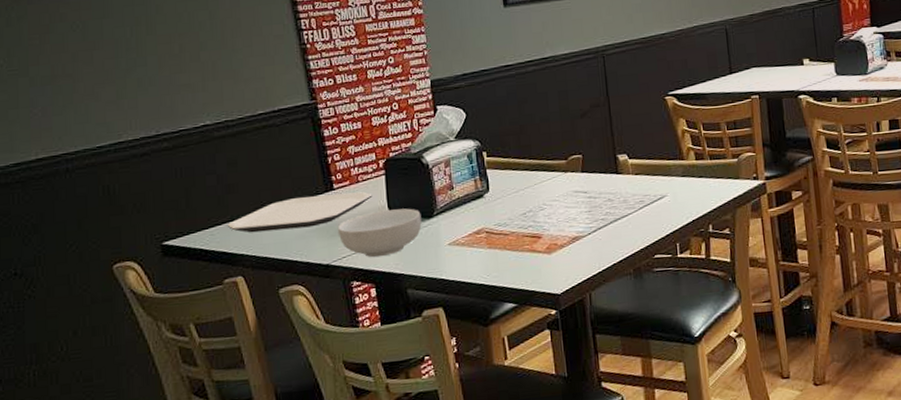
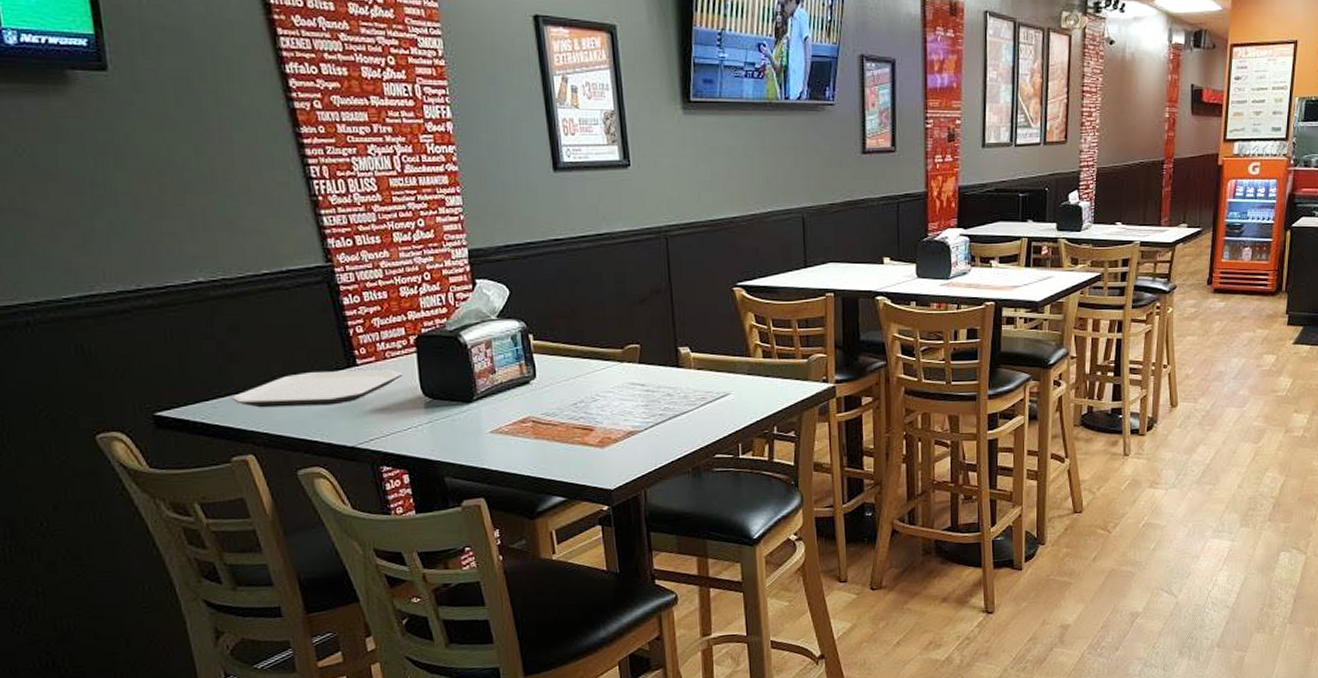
cereal bowl: present [337,208,422,258] -> none [363,391,460,442]

